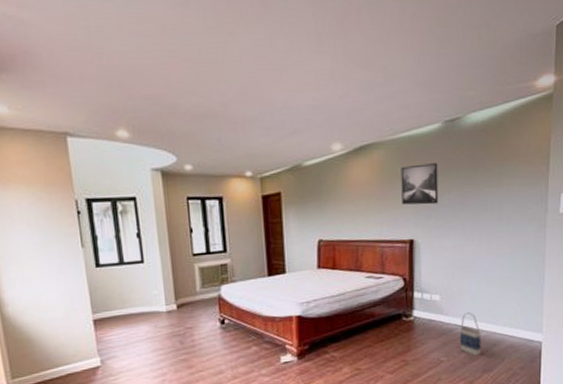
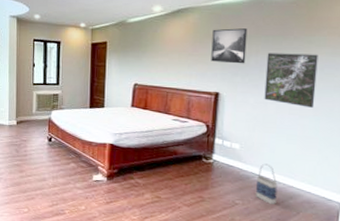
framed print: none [460,186,511,245] -> present [264,53,318,108]

